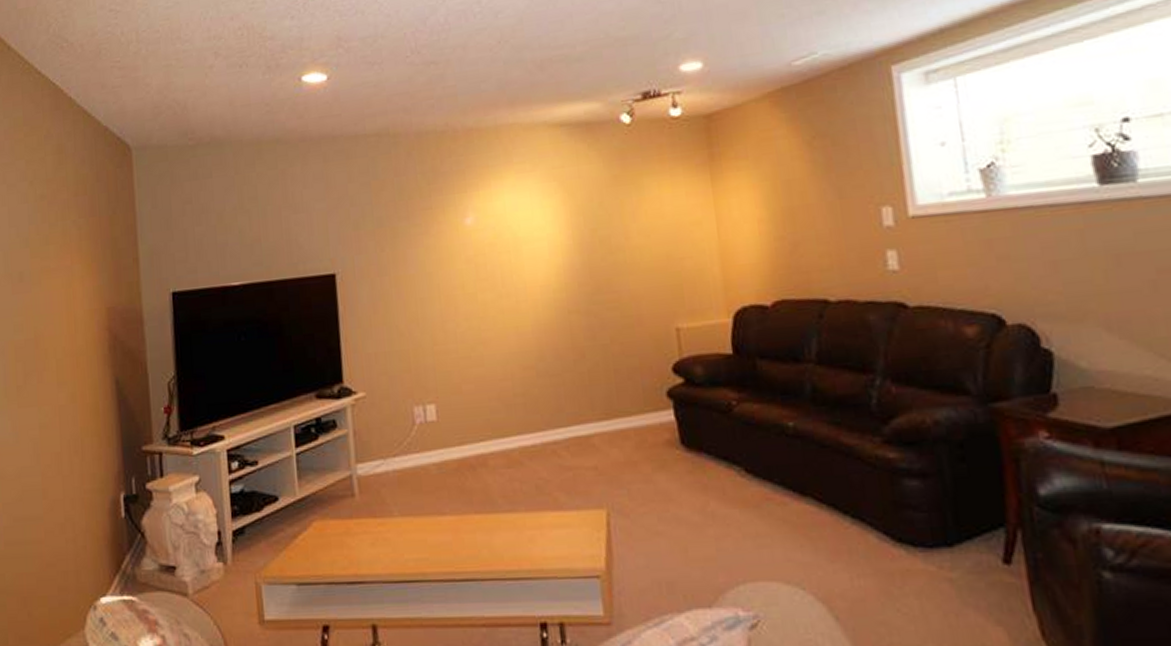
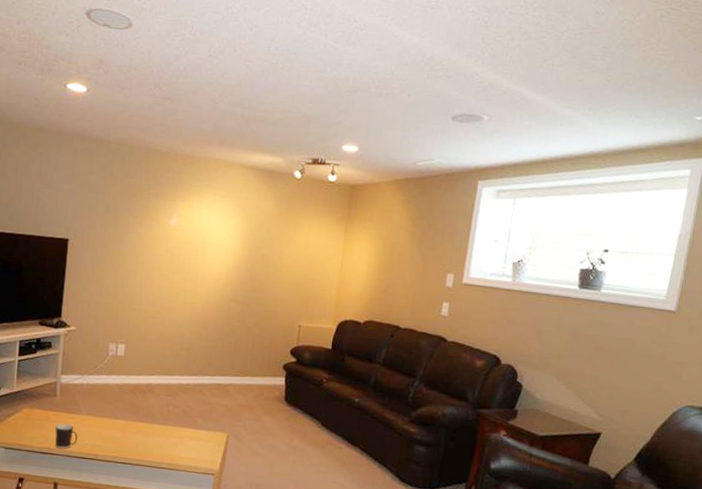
mug: none [361,534,394,573] -> present [55,423,78,449]

